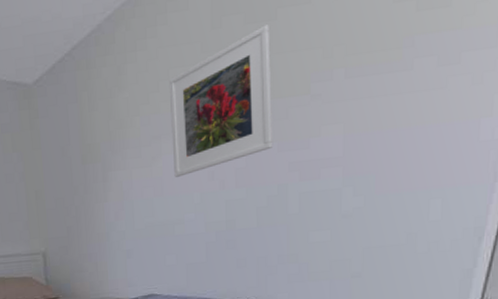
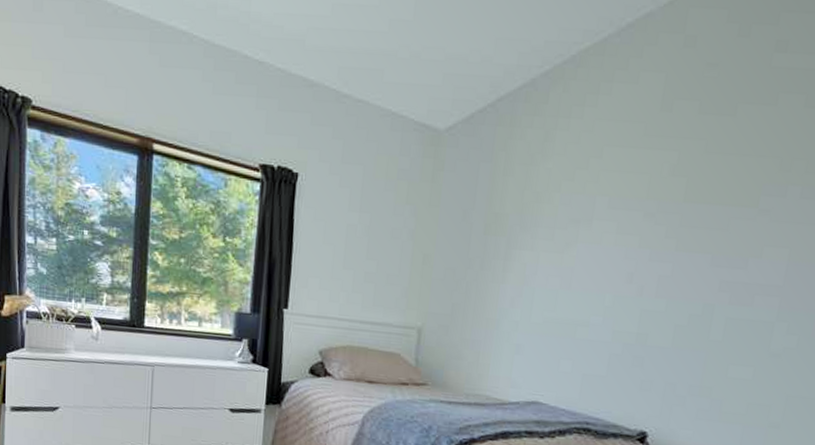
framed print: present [168,24,273,177] -> none [587,119,726,272]

